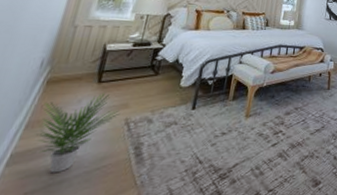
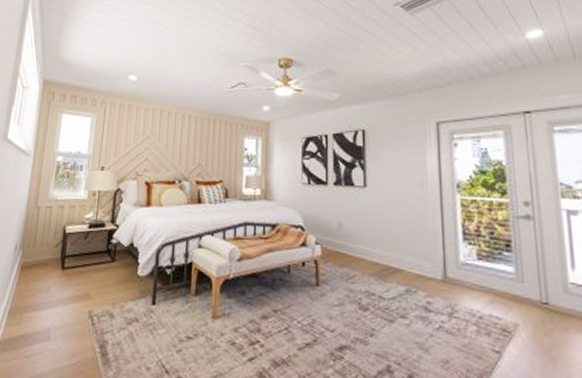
potted plant: present [35,93,121,174] -> none [16,280,84,366]

